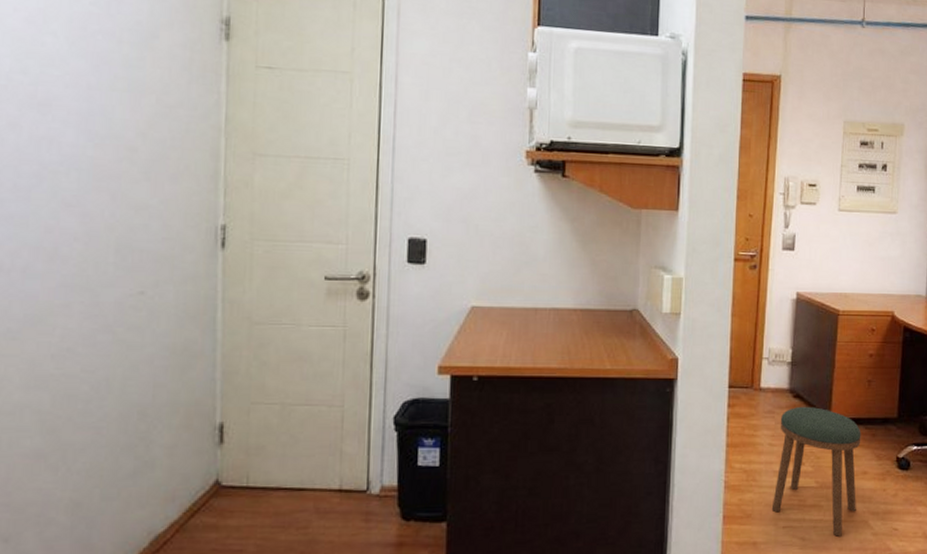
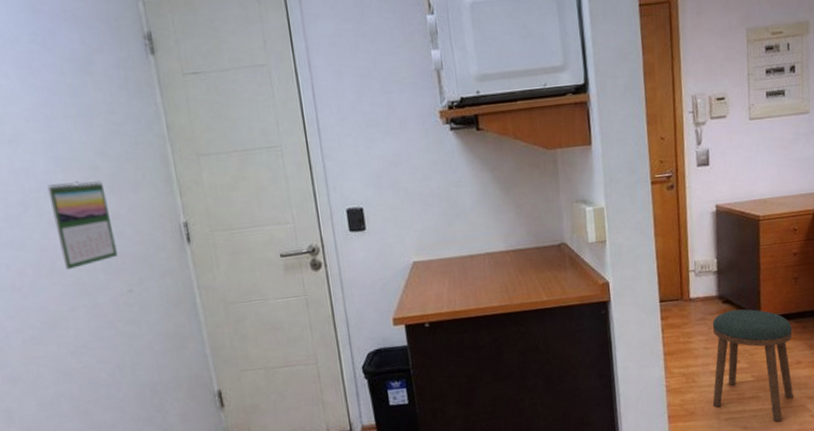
calendar: none [69,158,139,258] -> present [47,180,117,269]

